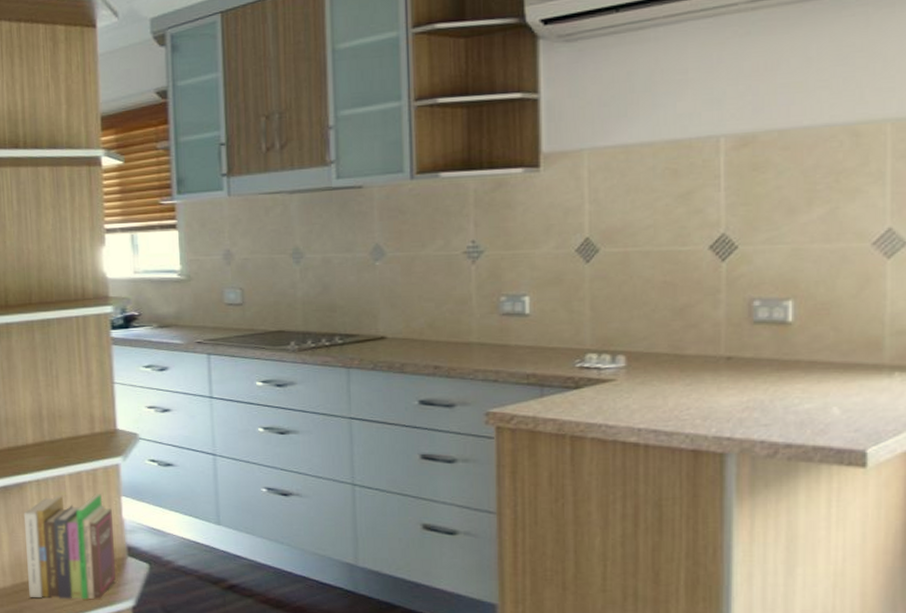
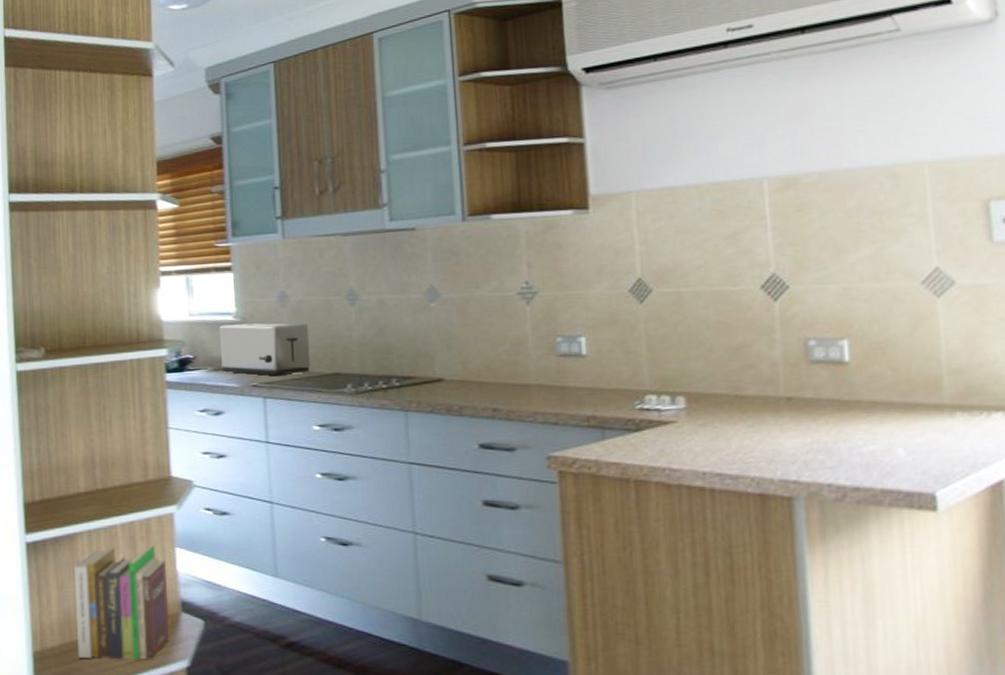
toaster: none [163,280,255,333] -> present [218,322,311,376]

